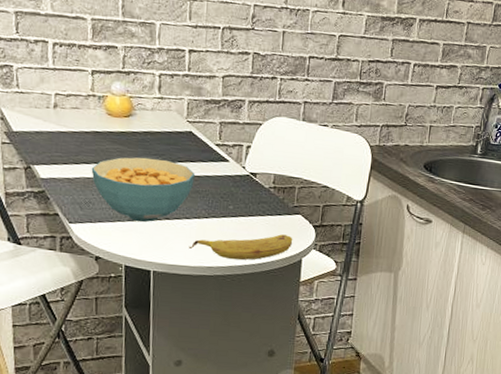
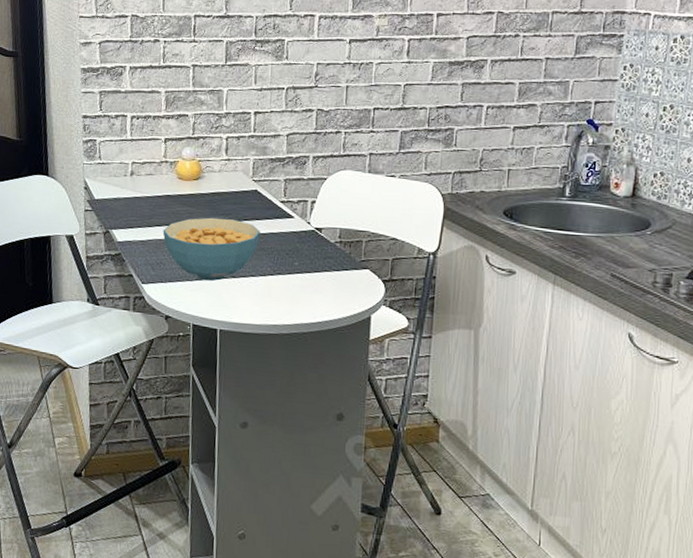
fruit: present [188,234,293,260] -> none [254,290,361,318]

